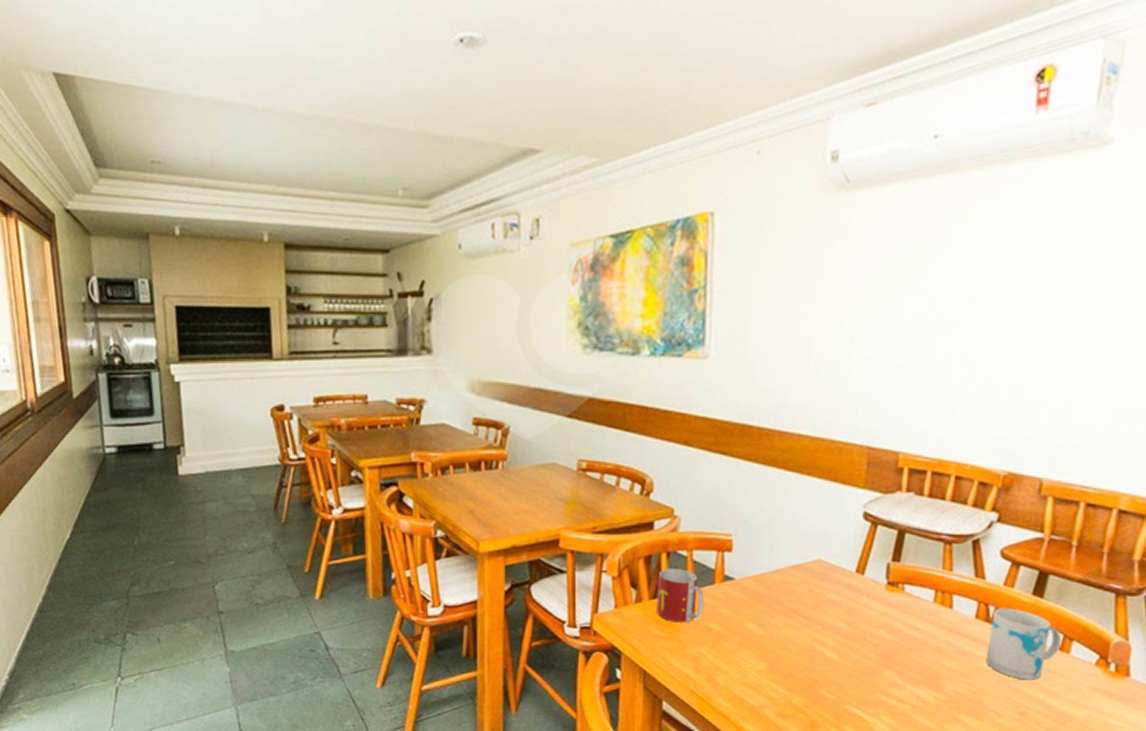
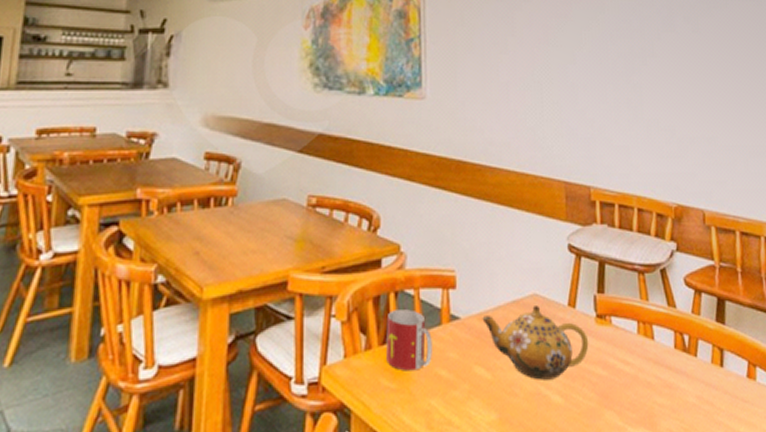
teapot: none [758,571,875,639] -> present [482,306,589,380]
mug: present [985,608,1062,680] -> none [688,336,748,412]

